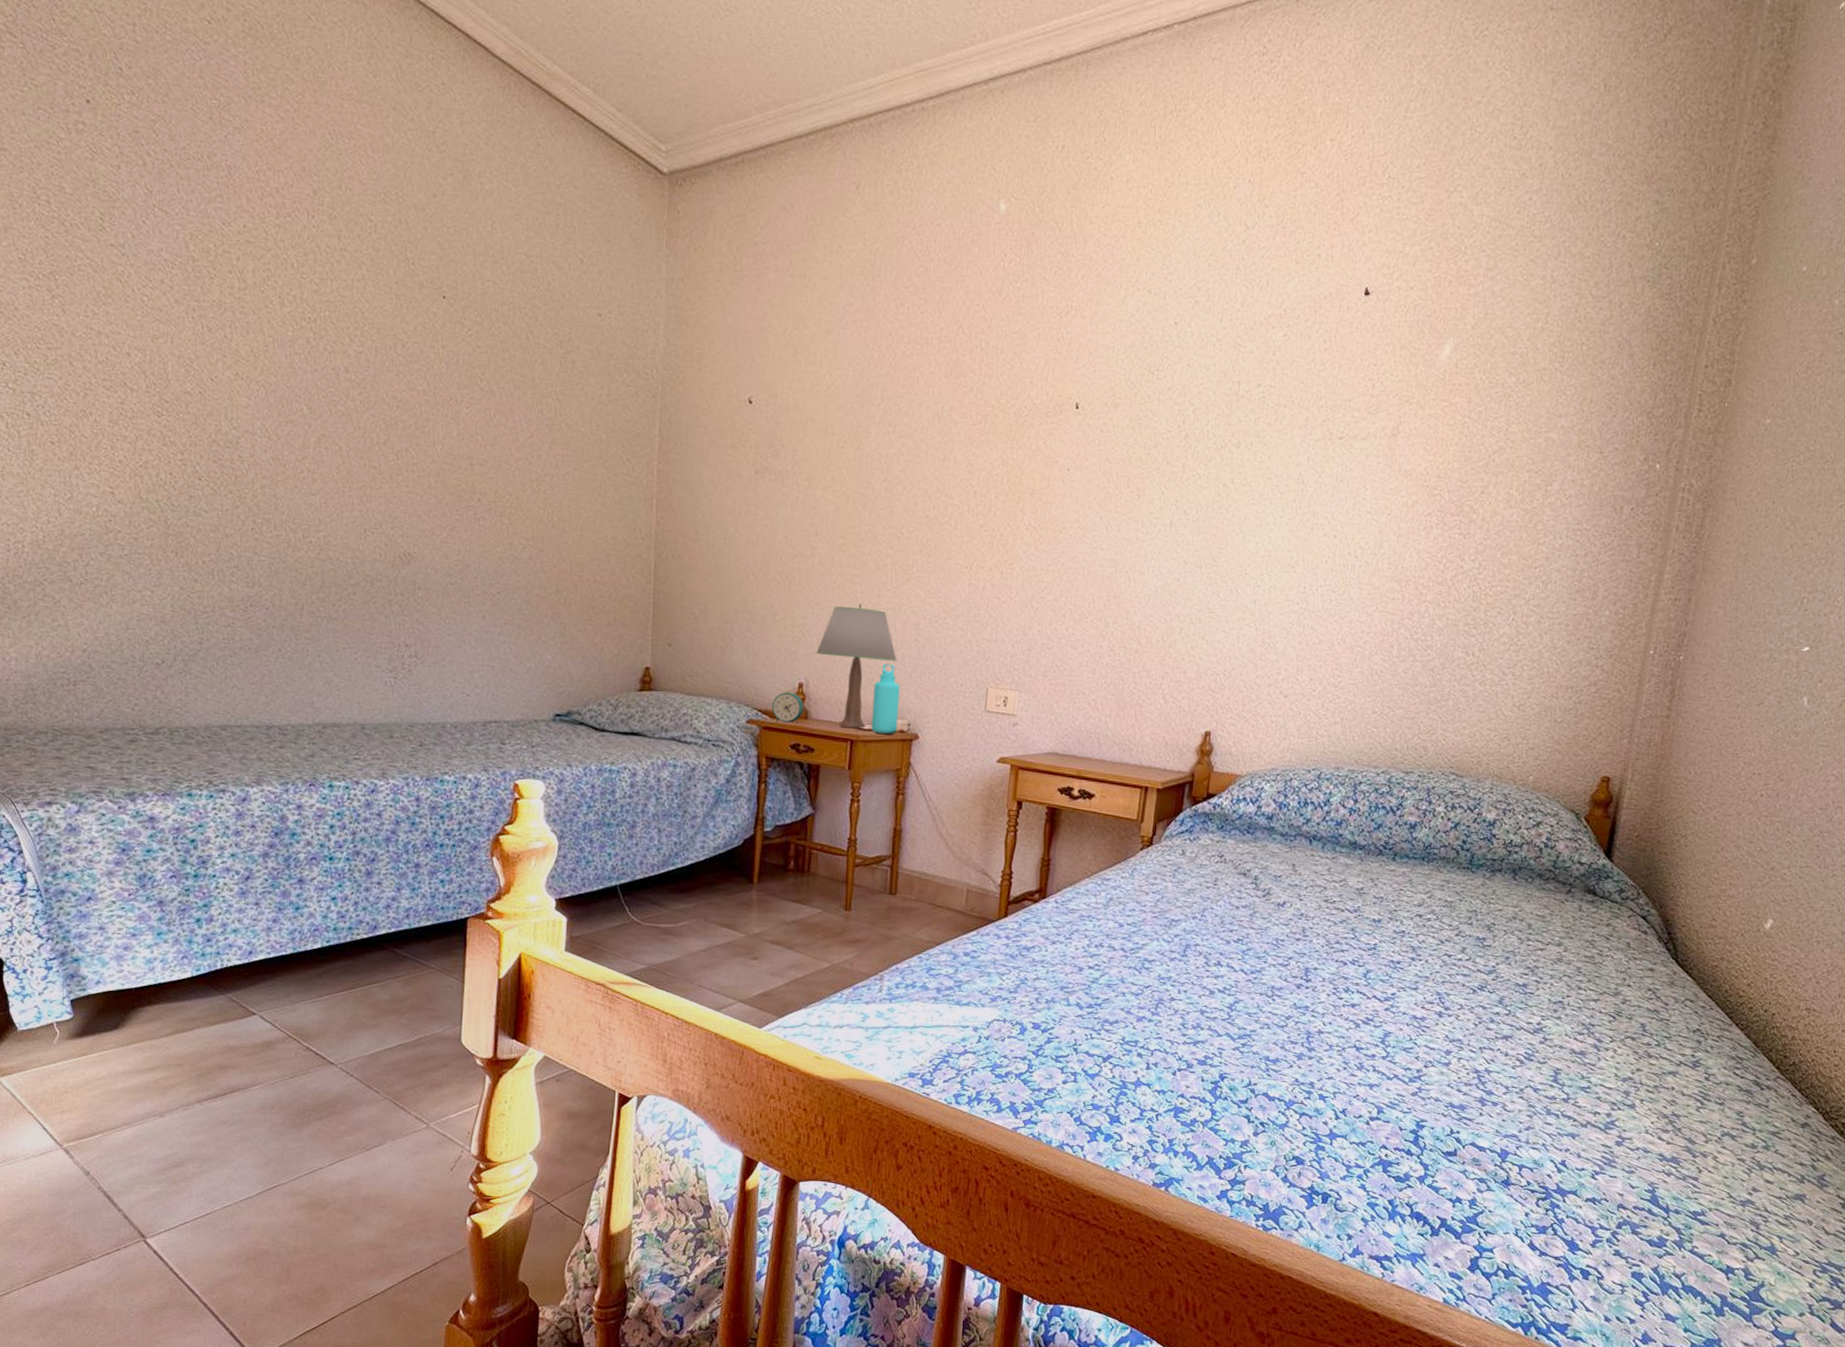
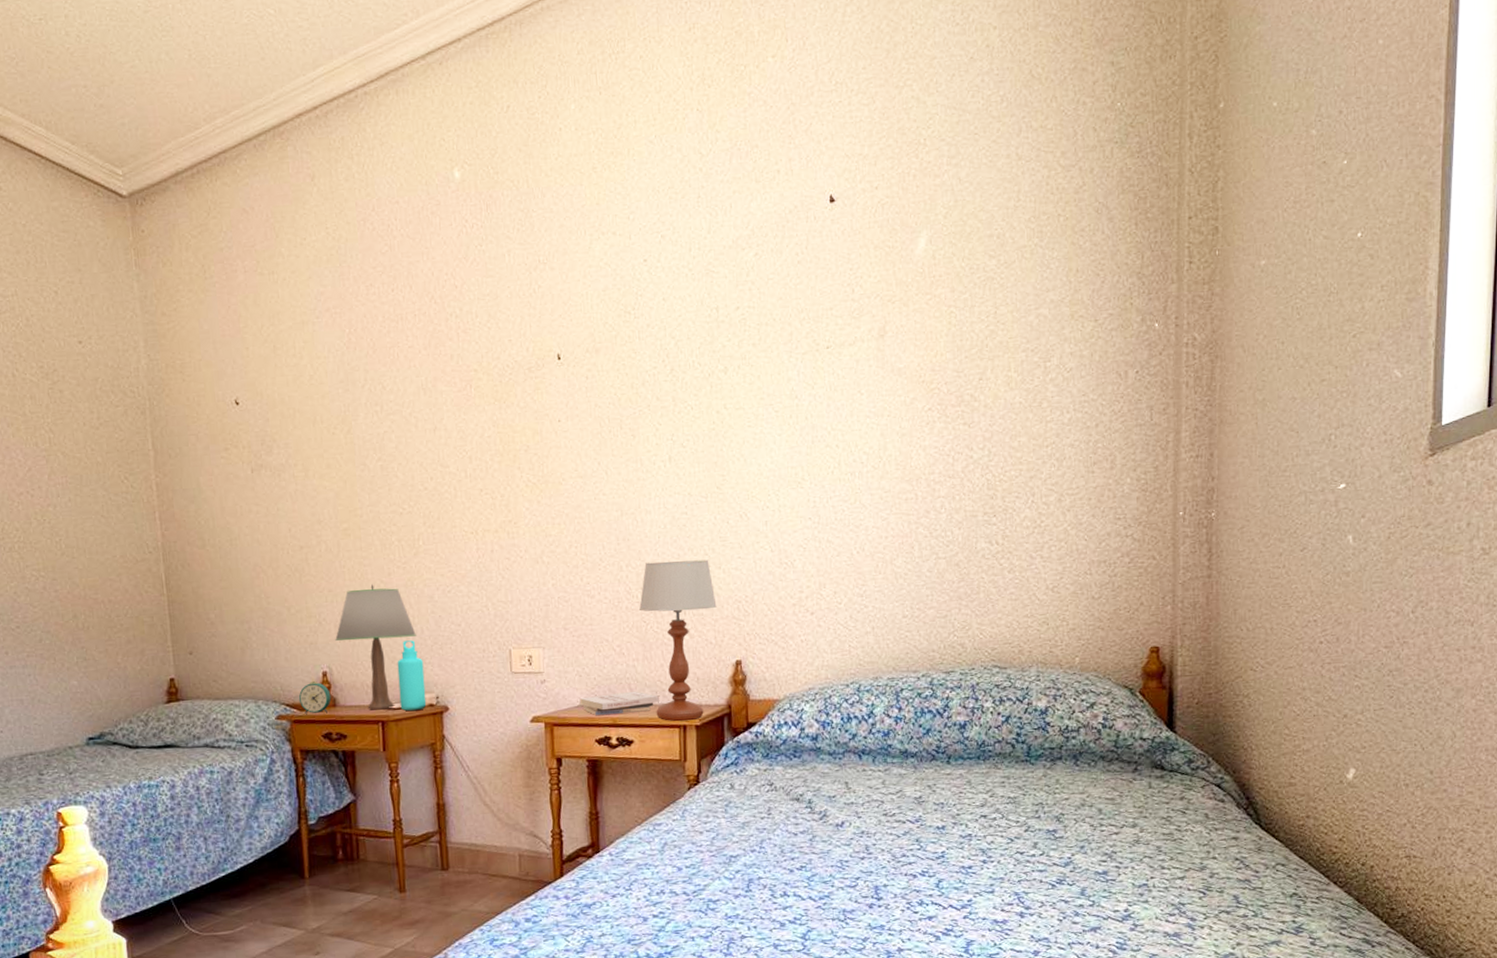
books: none [1048,745,1127,768] -> present [579,691,660,716]
table lamp: none [1118,622,1196,784] -> present [638,559,717,722]

